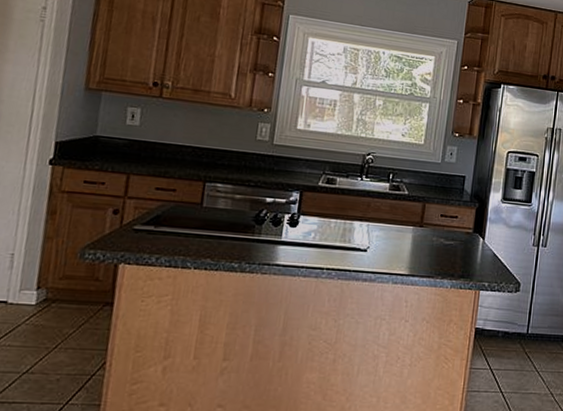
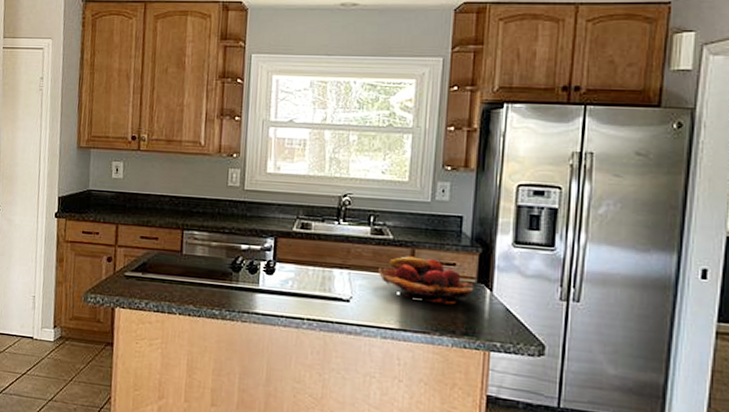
fruit basket: none [393,209,471,252] -> present [377,256,474,305]

